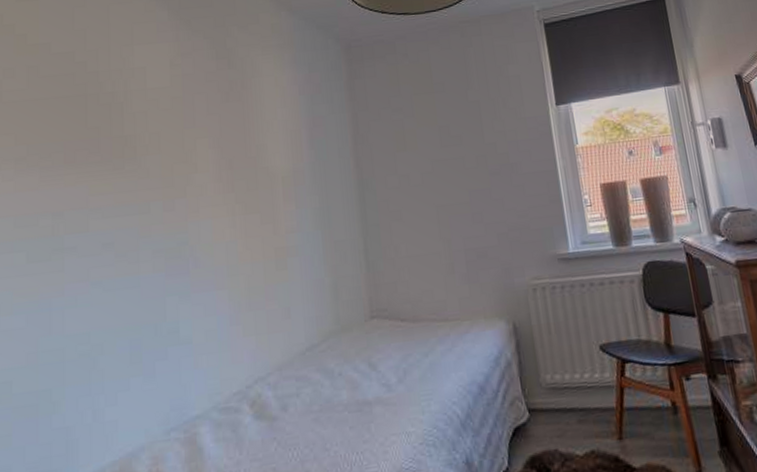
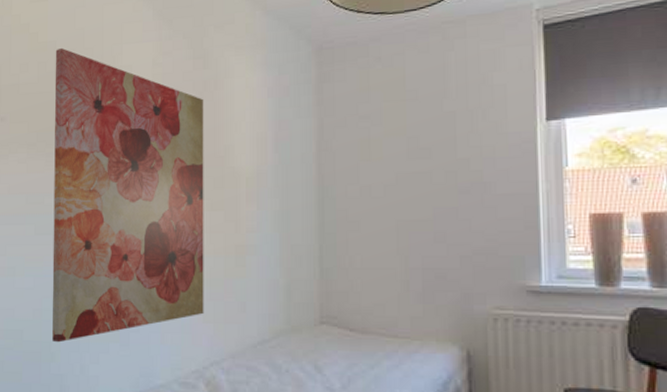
wall art: none [49,50,244,390] -> present [52,47,204,343]

